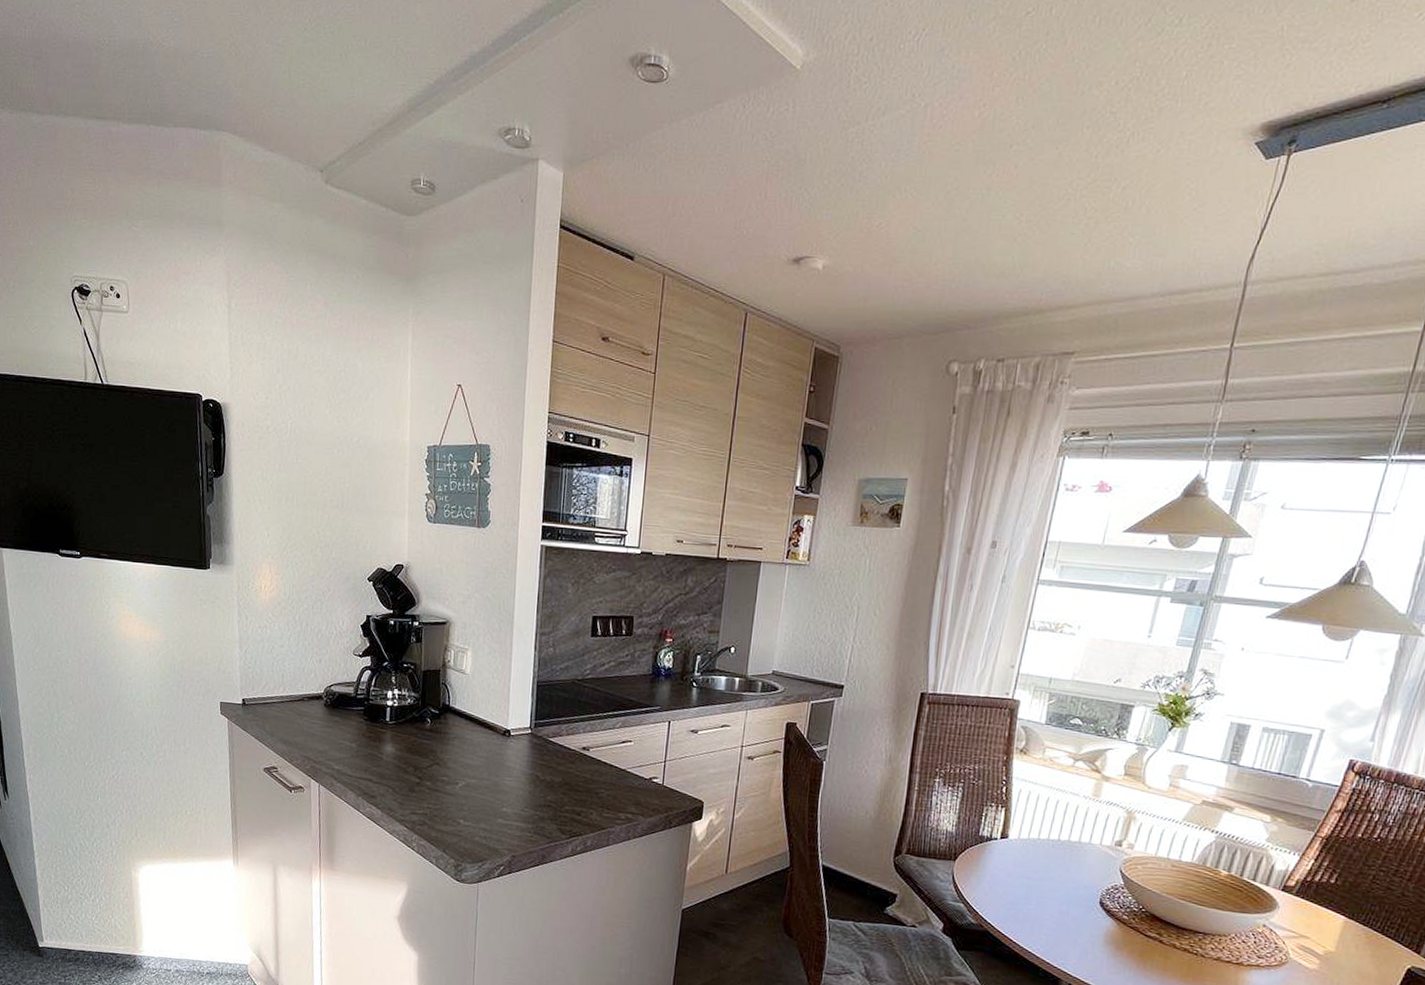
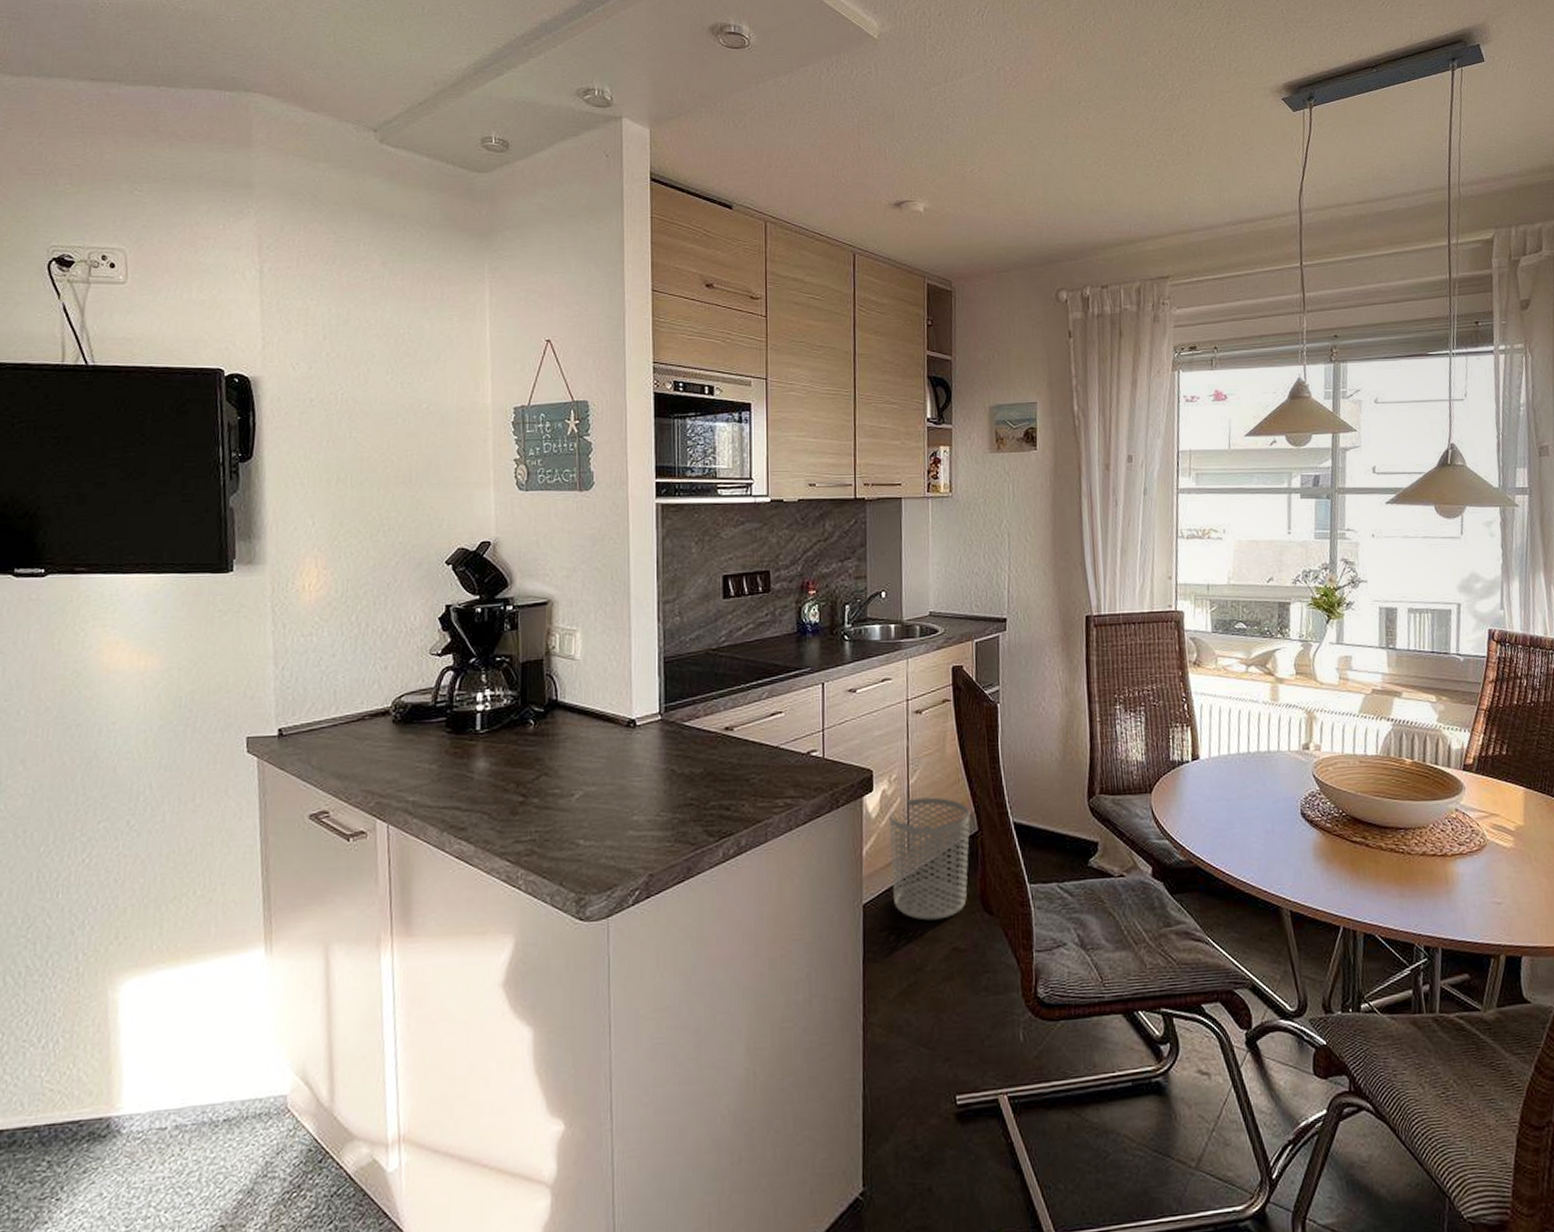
waste bin: none [708,830,785,933] -> present [888,797,970,921]

